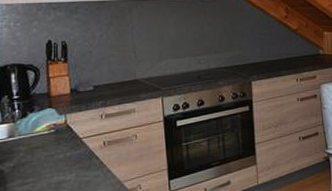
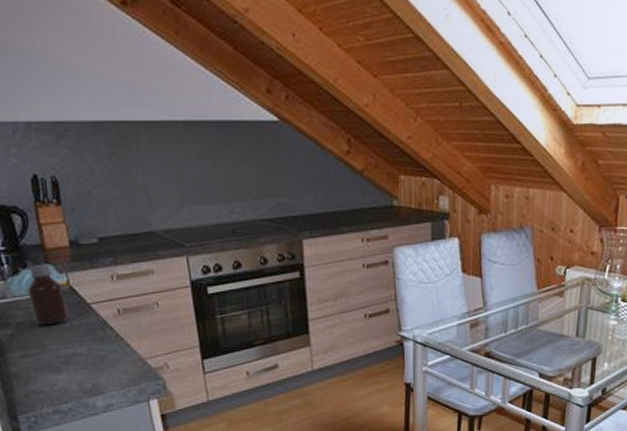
bottle: none [32,107,63,158] -> present [27,263,69,326]

